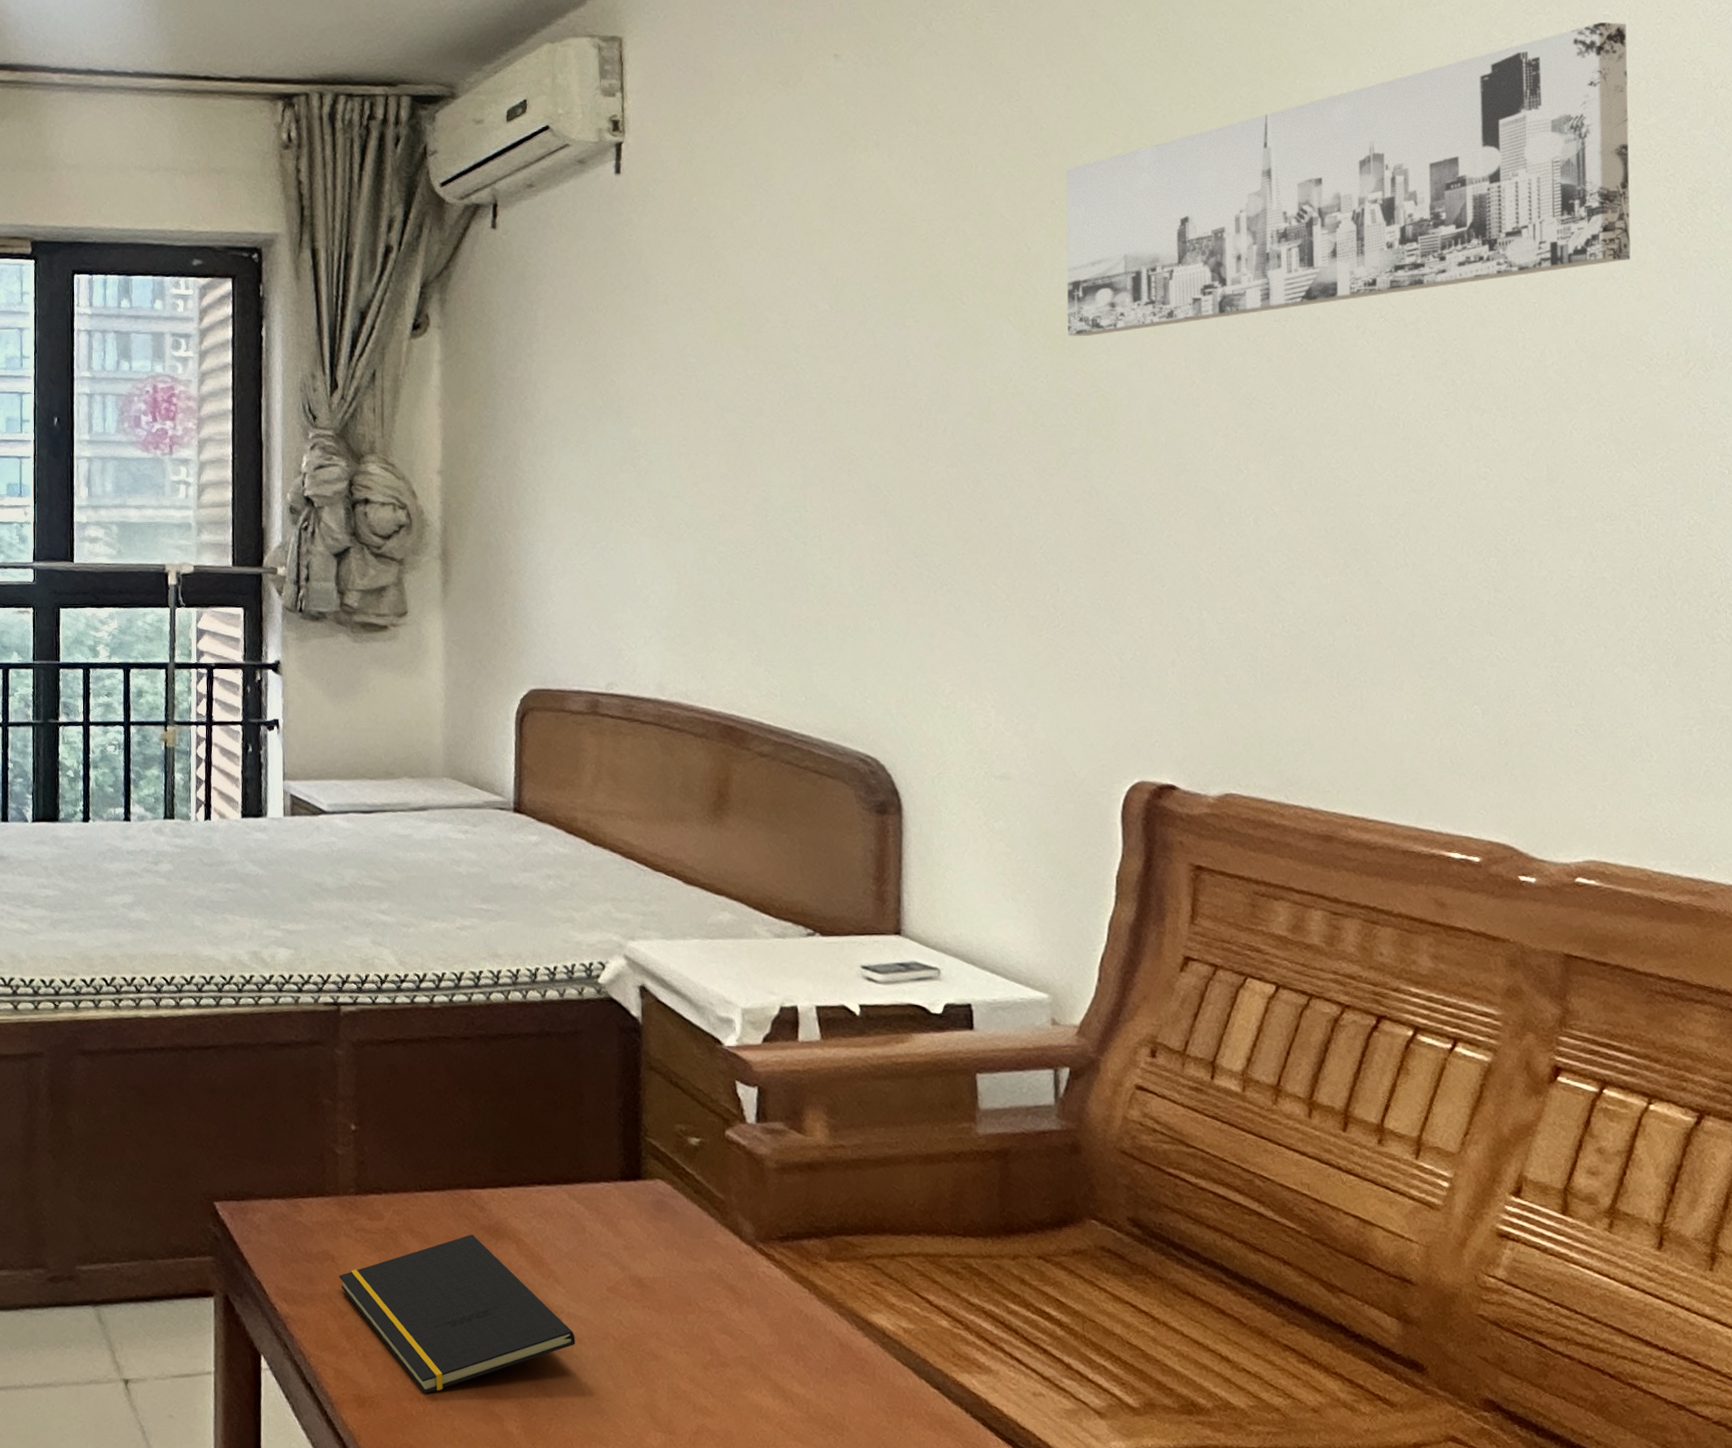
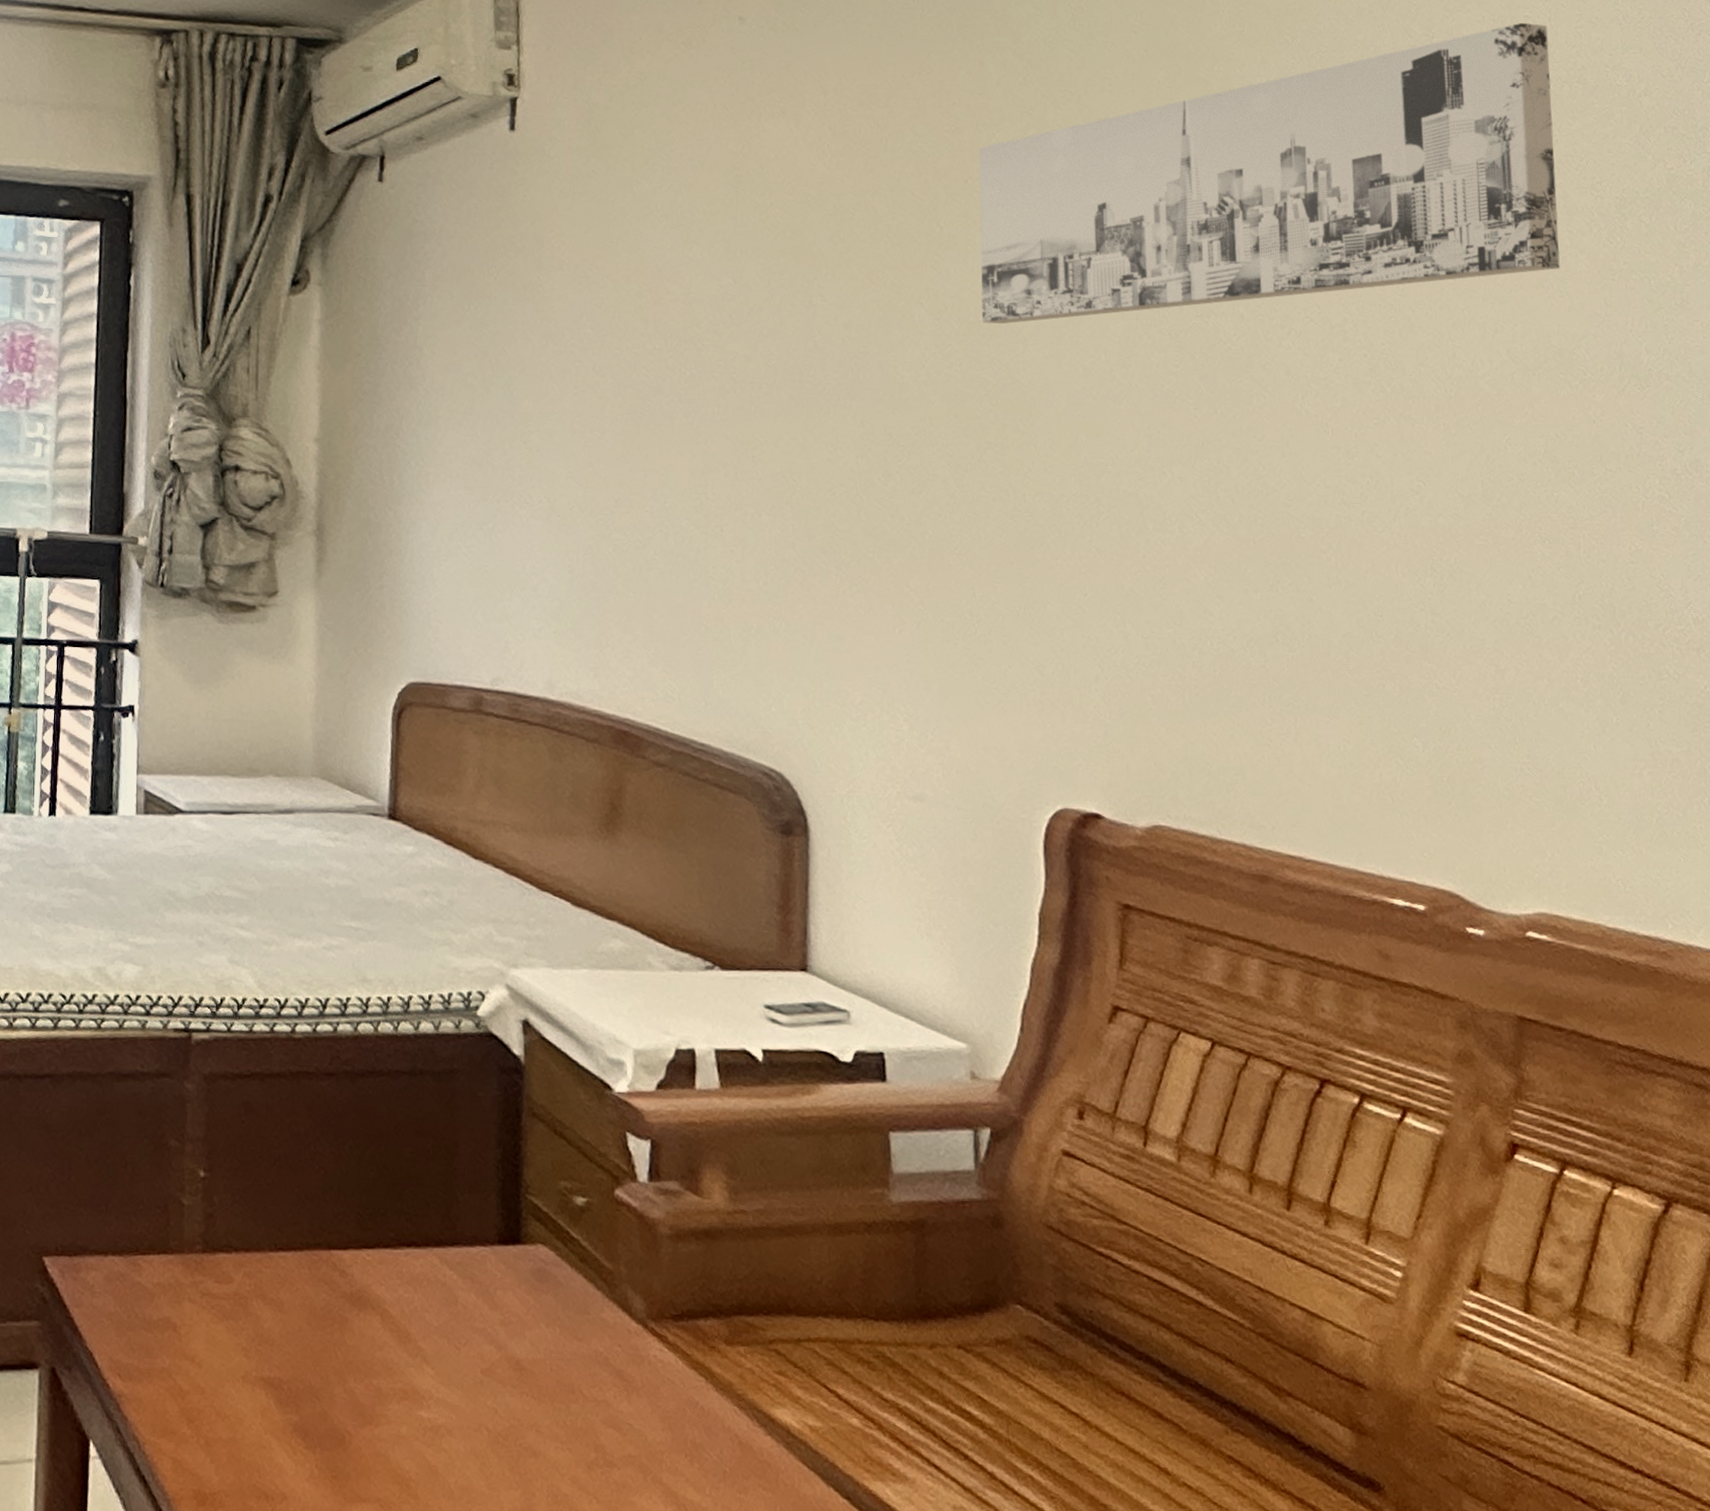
notepad: present [338,1235,575,1394] -> none [180,1303,445,1491]

